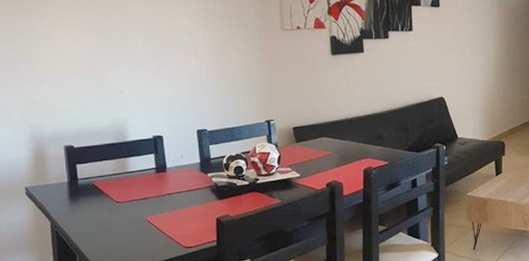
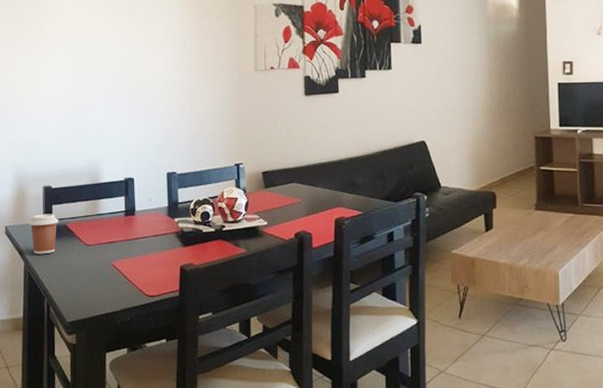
coffee cup: none [51,173,85,214] -> present [28,214,59,254]

